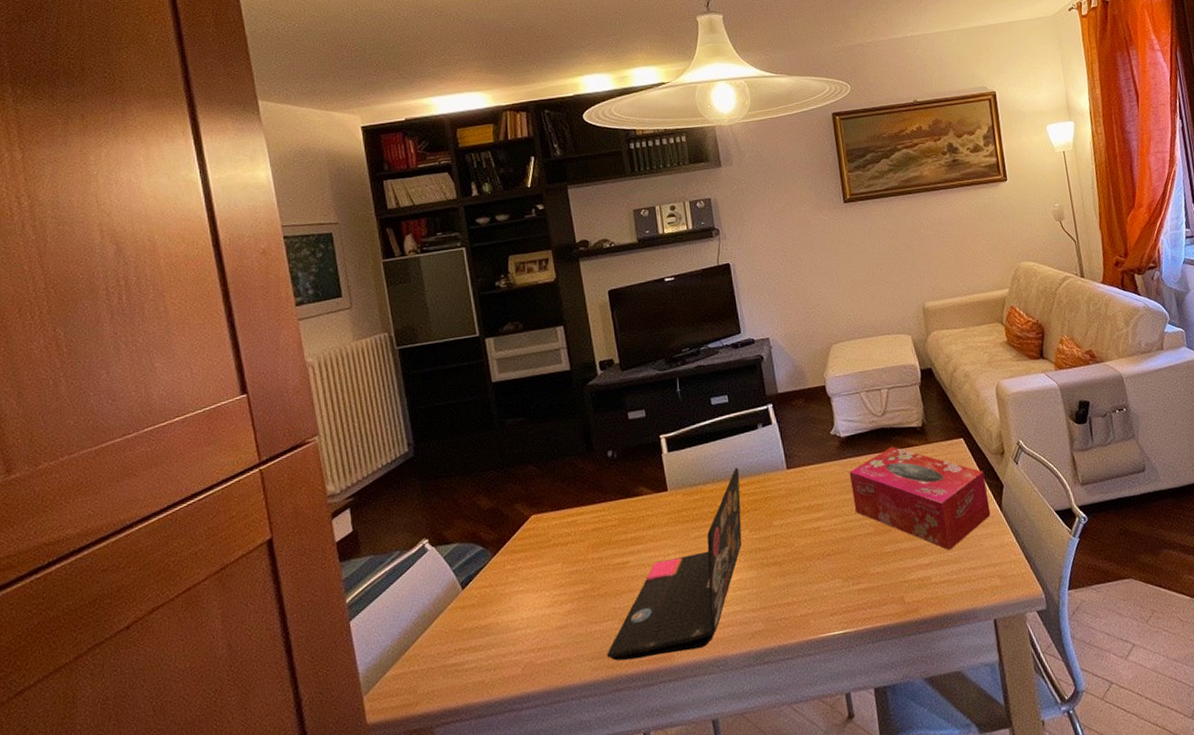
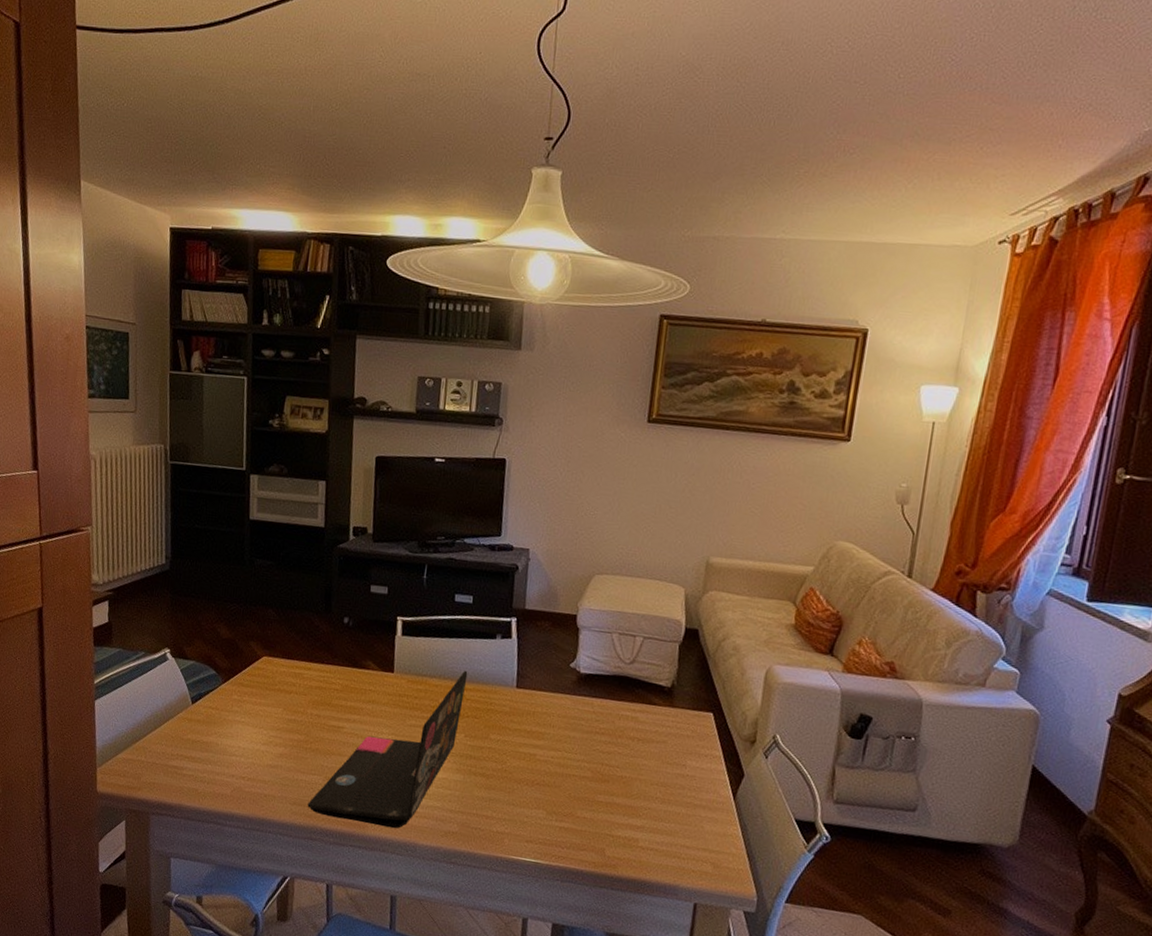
tissue box: present [849,446,991,550] -> none [576,698,726,821]

